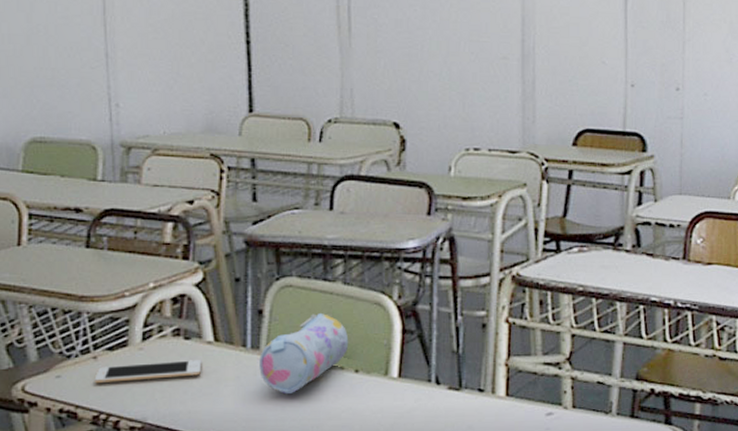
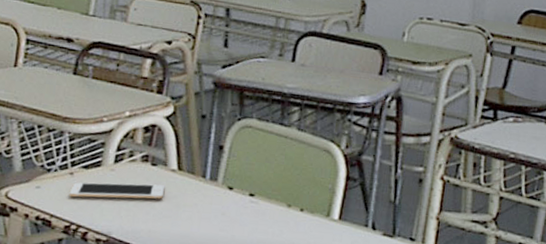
pencil case: present [259,312,349,395] -> none [215,153,298,225]

